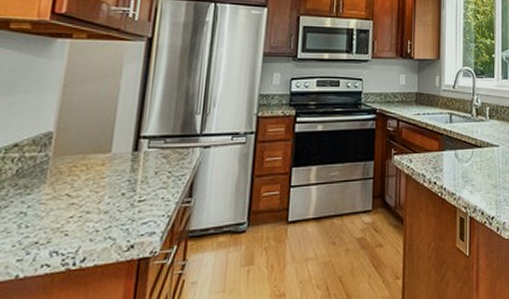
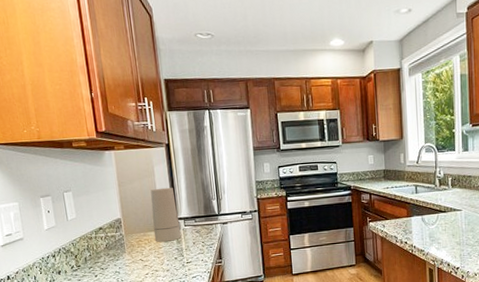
canister: none [97,93,144,171] -> present [150,187,181,243]

